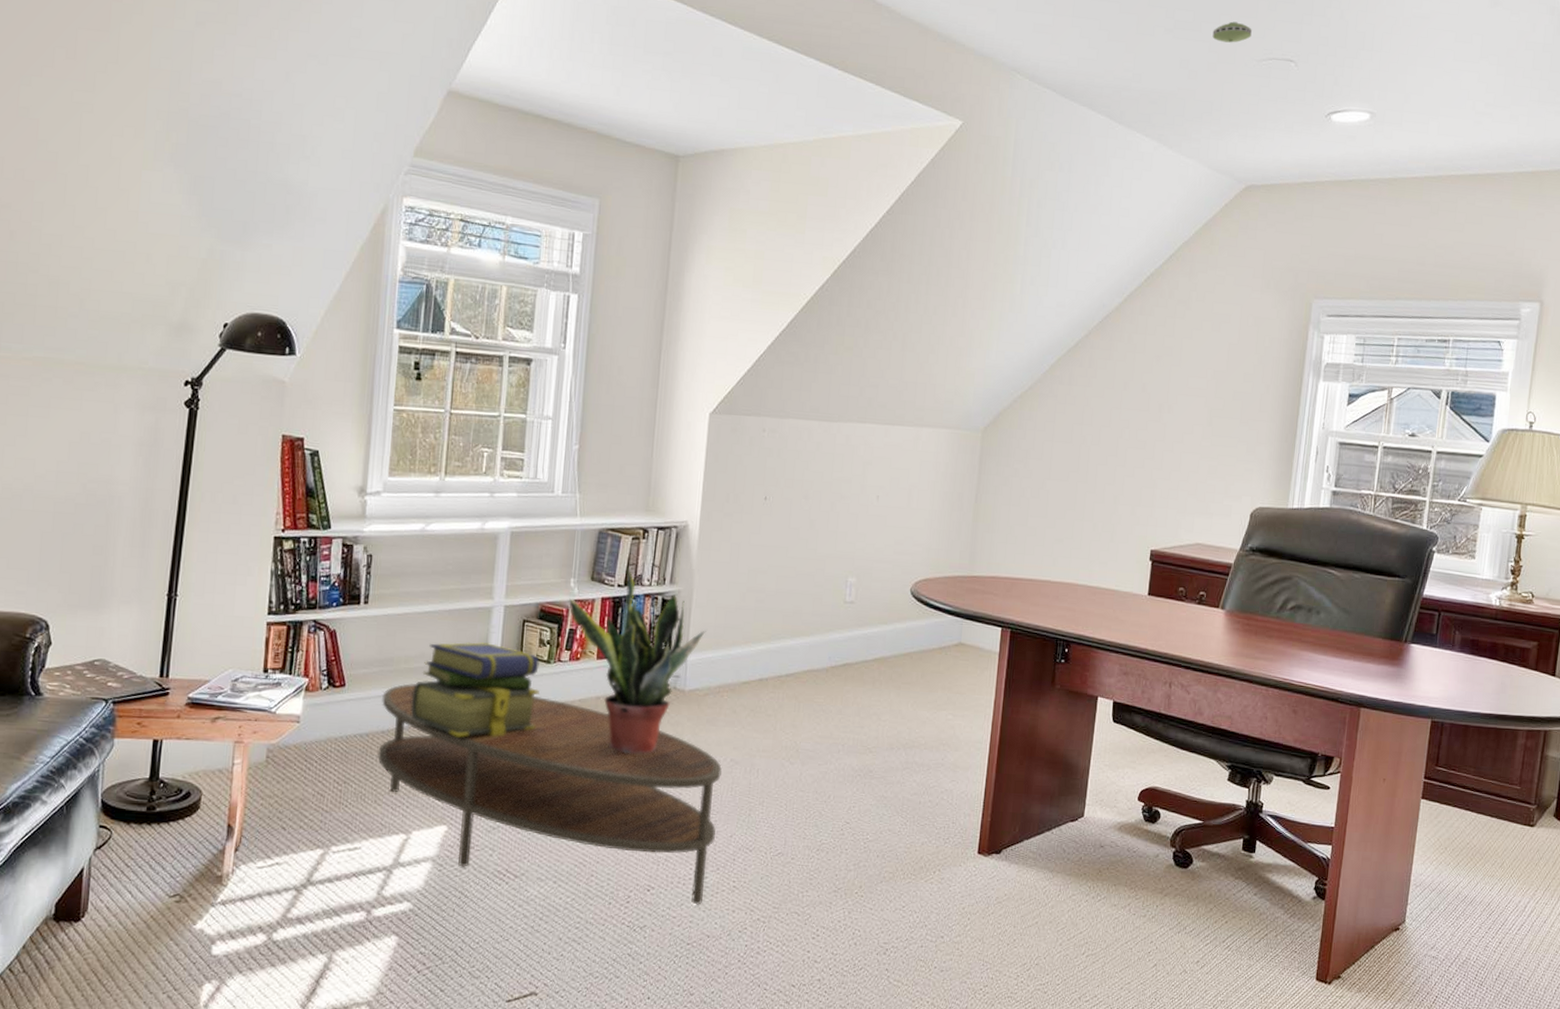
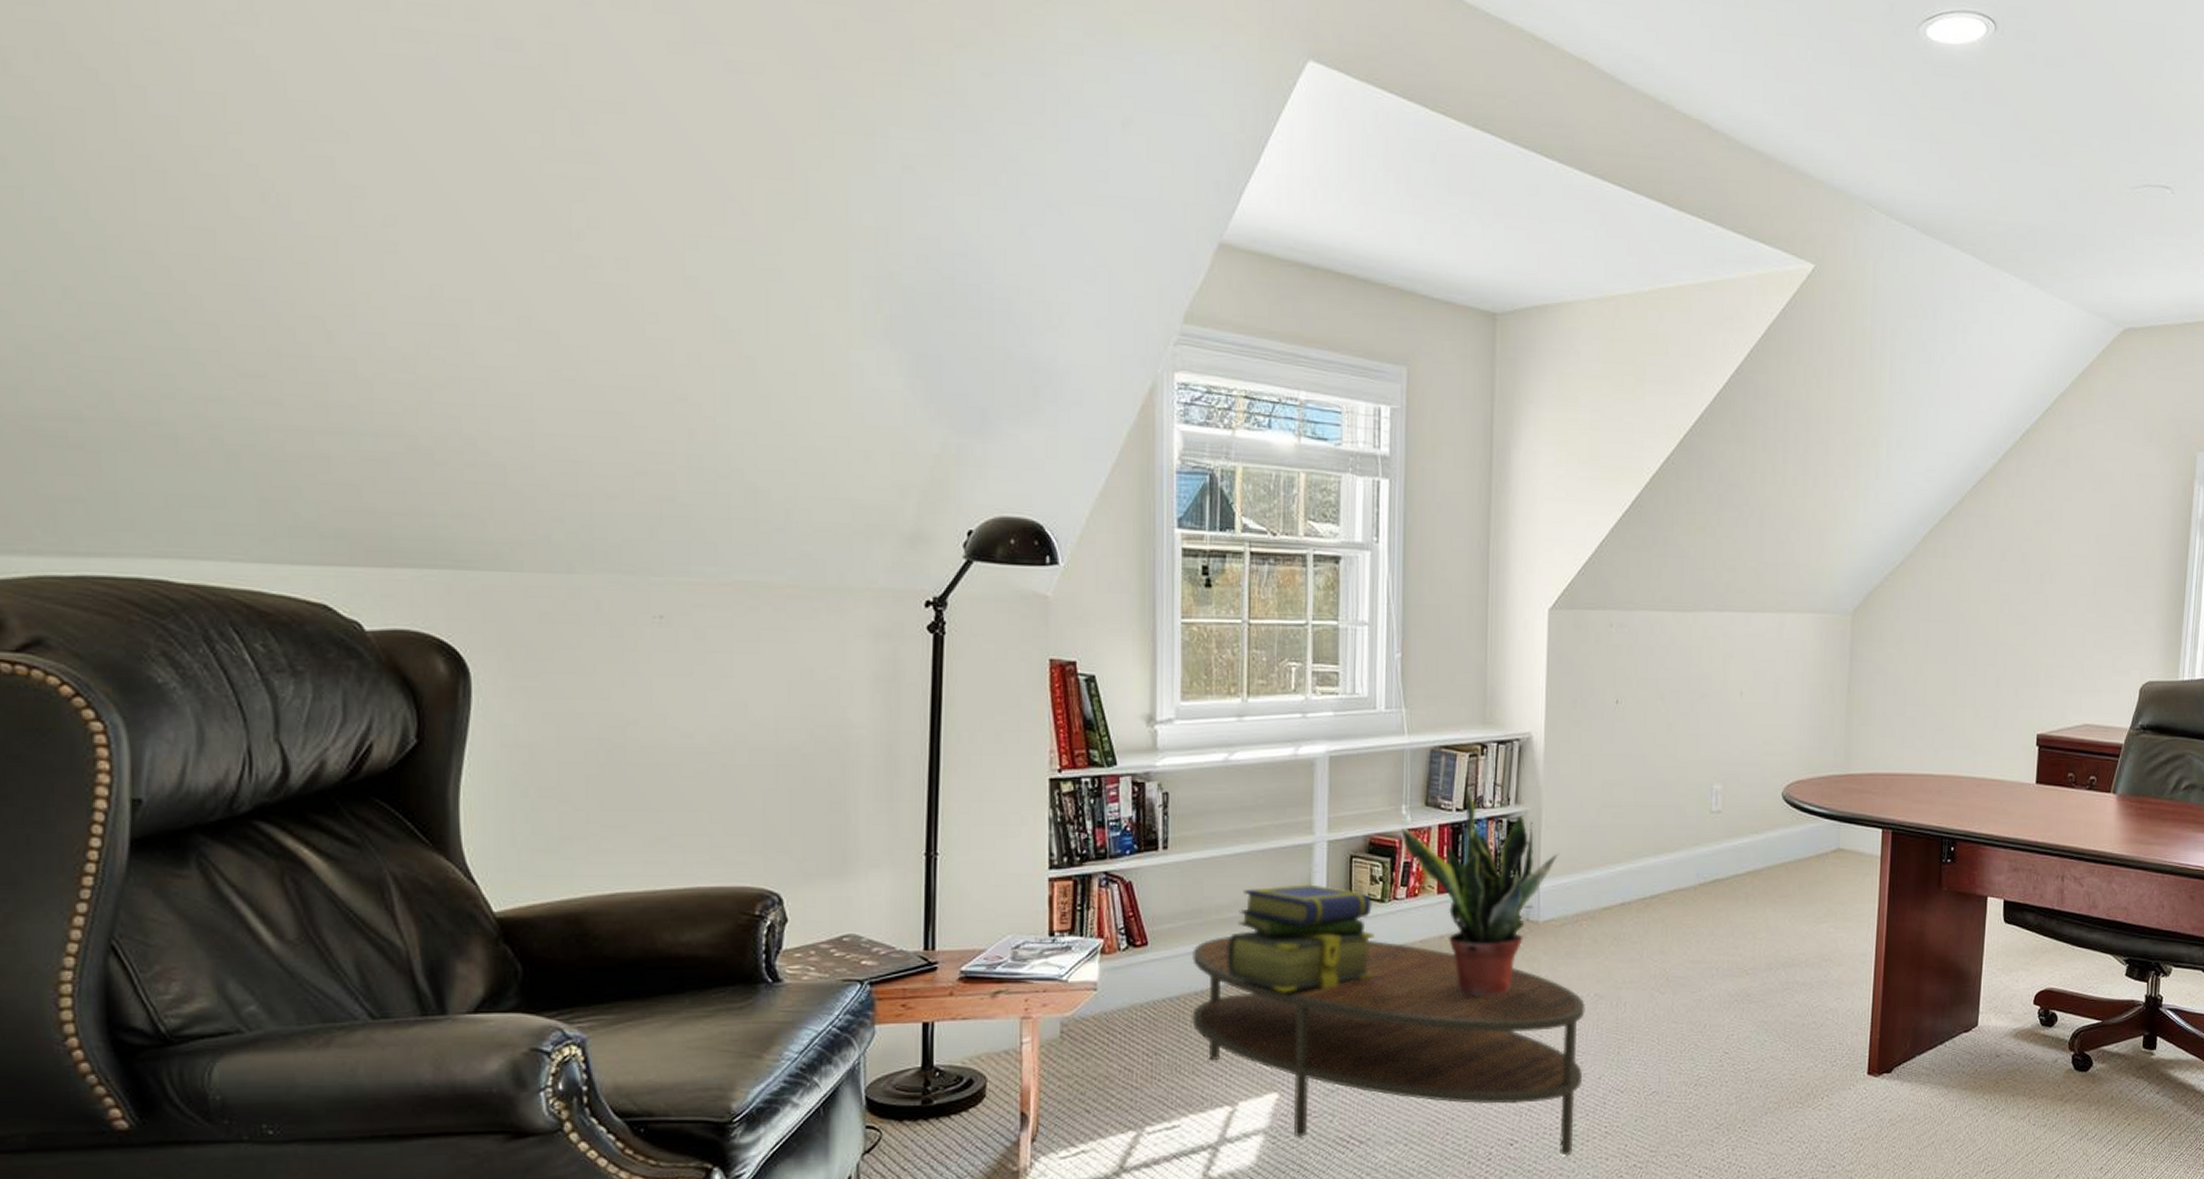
smoke detector: present [1212,21,1252,43] -> none [2082,144,2124,169]

